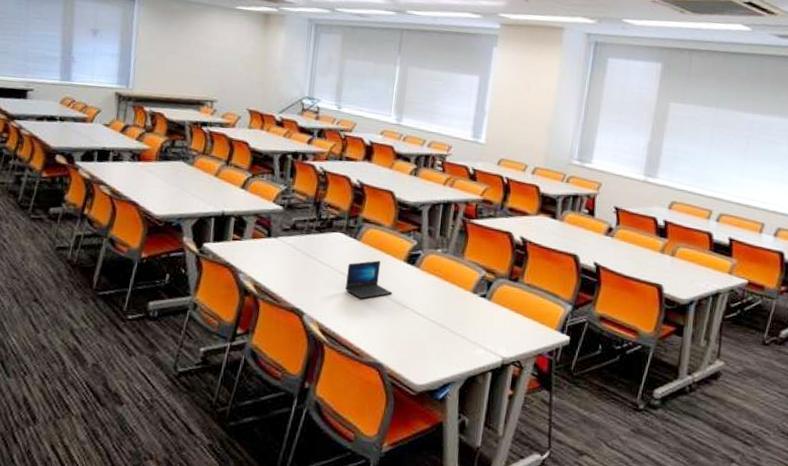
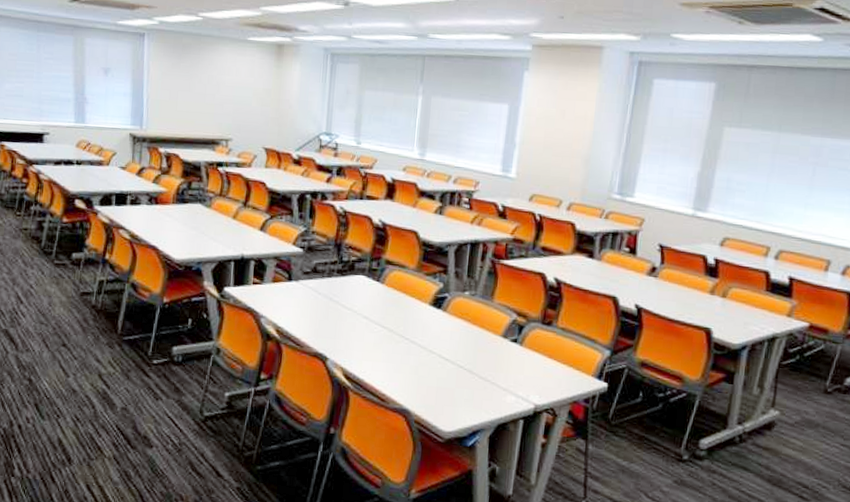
laptop: present [344,260,392,299] -> none [368,304,418,344]

